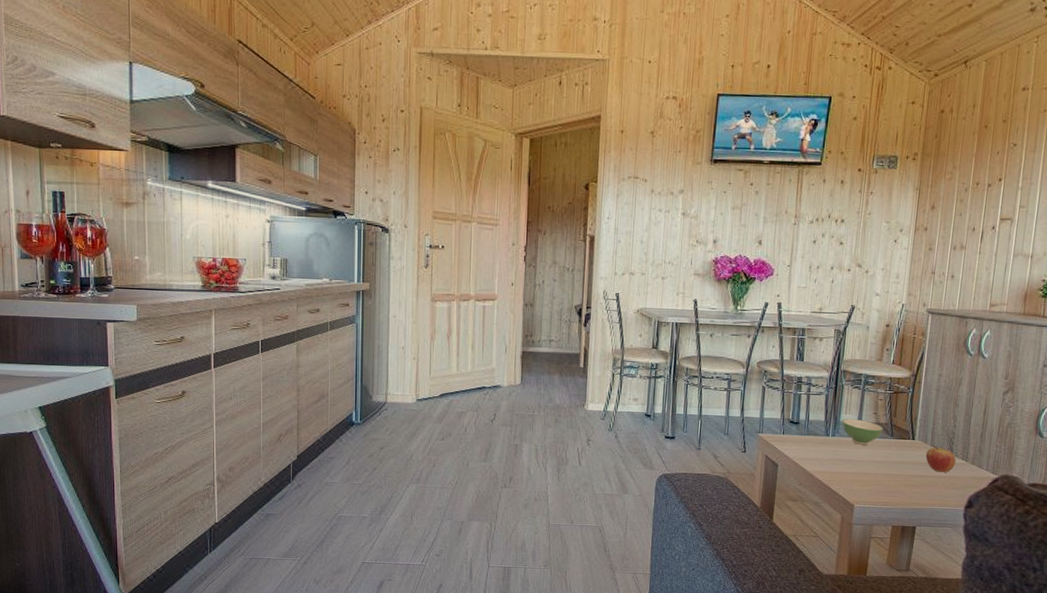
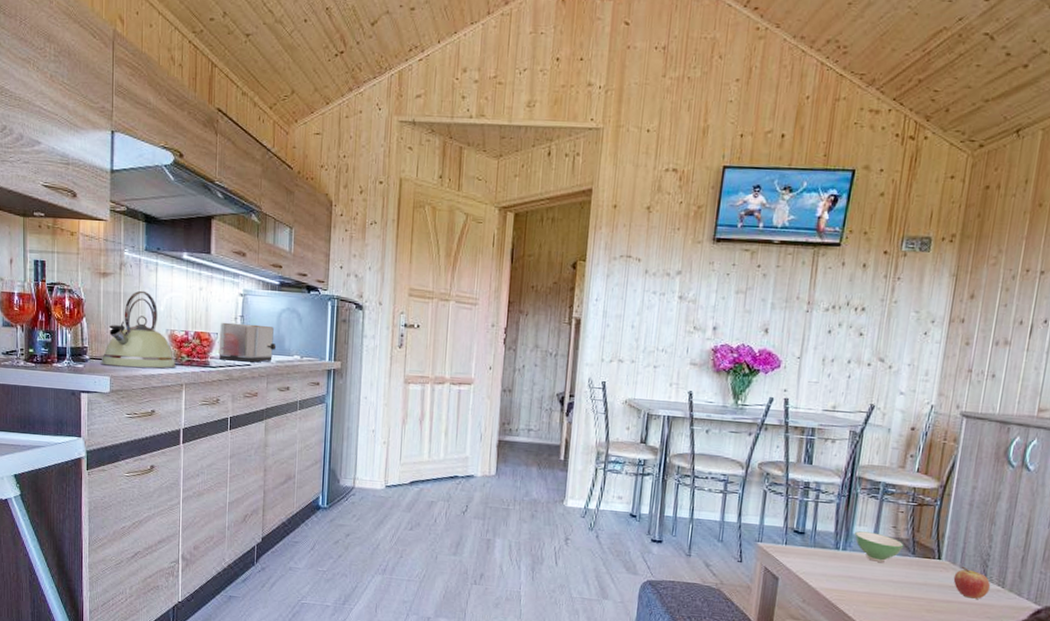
kettle: none [126,219,205,296] -> present [101,290,177,369]
toaster: none [247,248,305,286] -> present [218,322,277,363]

